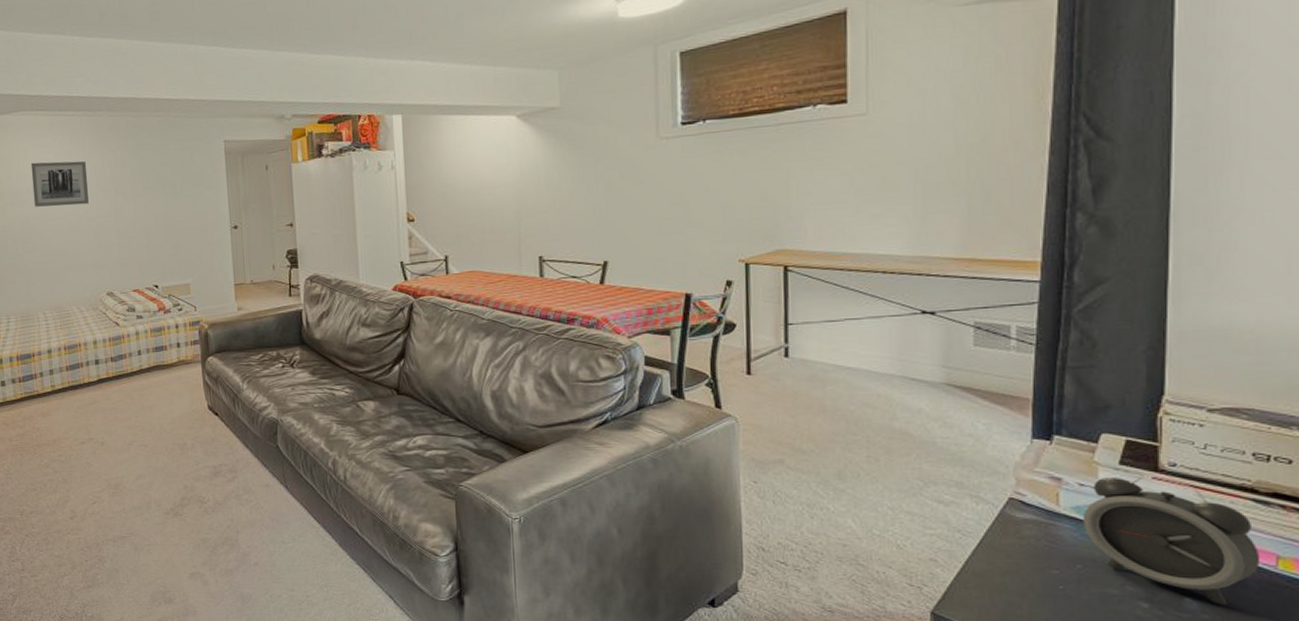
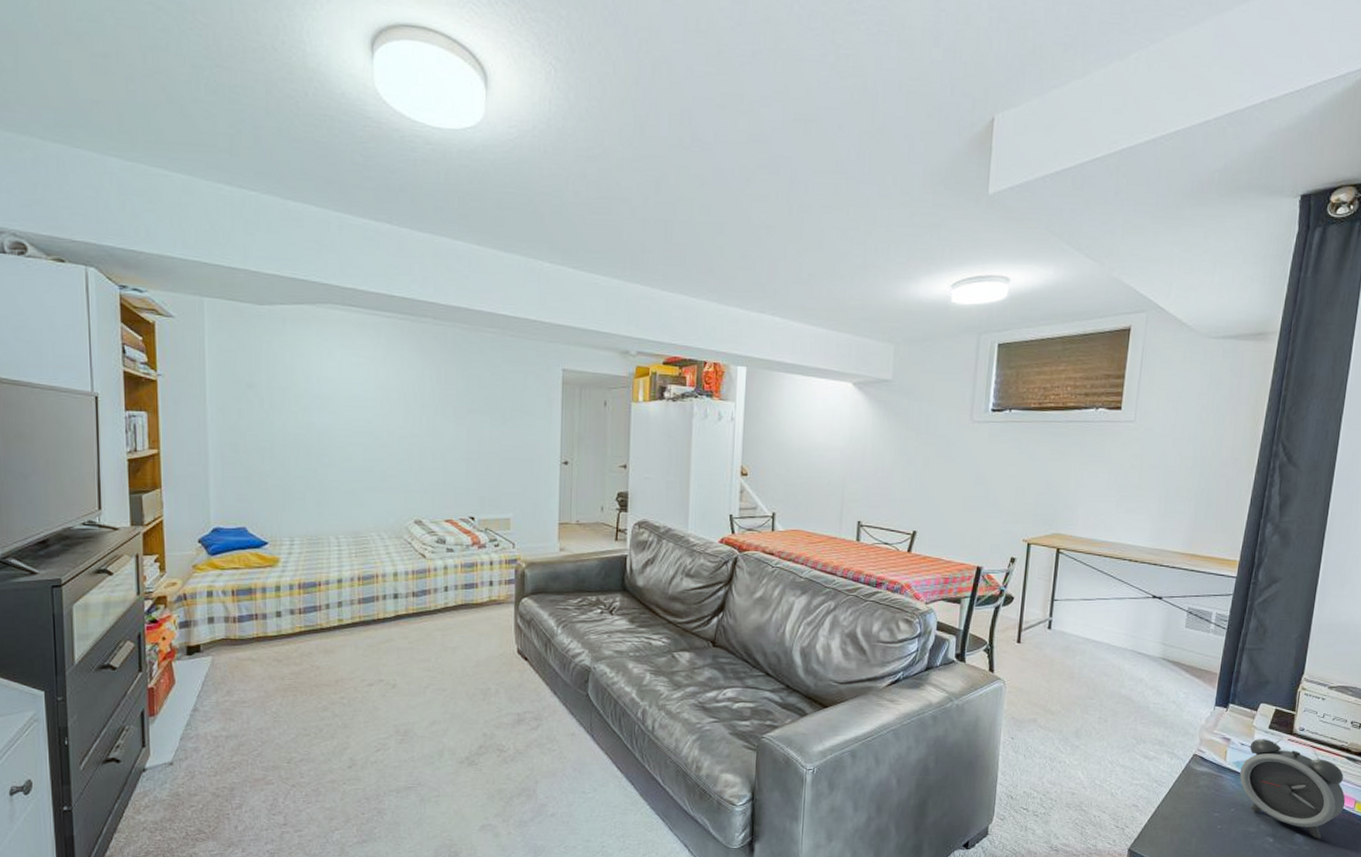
wall art: present [30,161,89,207] -> none [335,364,404,420]

